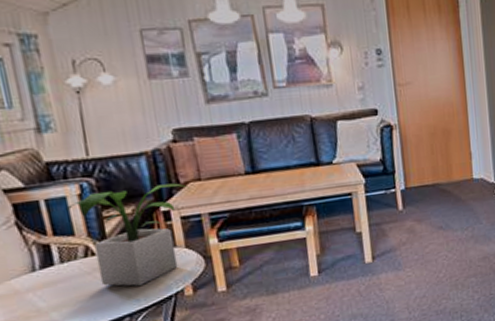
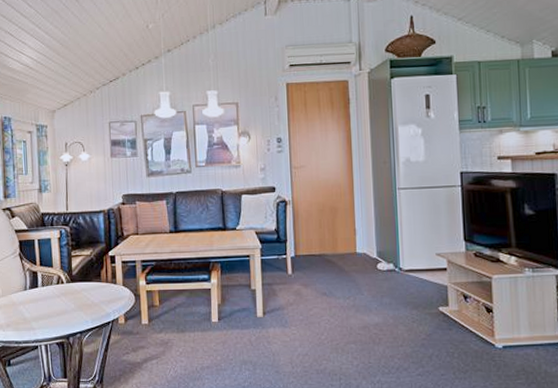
potted plant: present [66,183,191,286] -> none [50,235,131,310]

